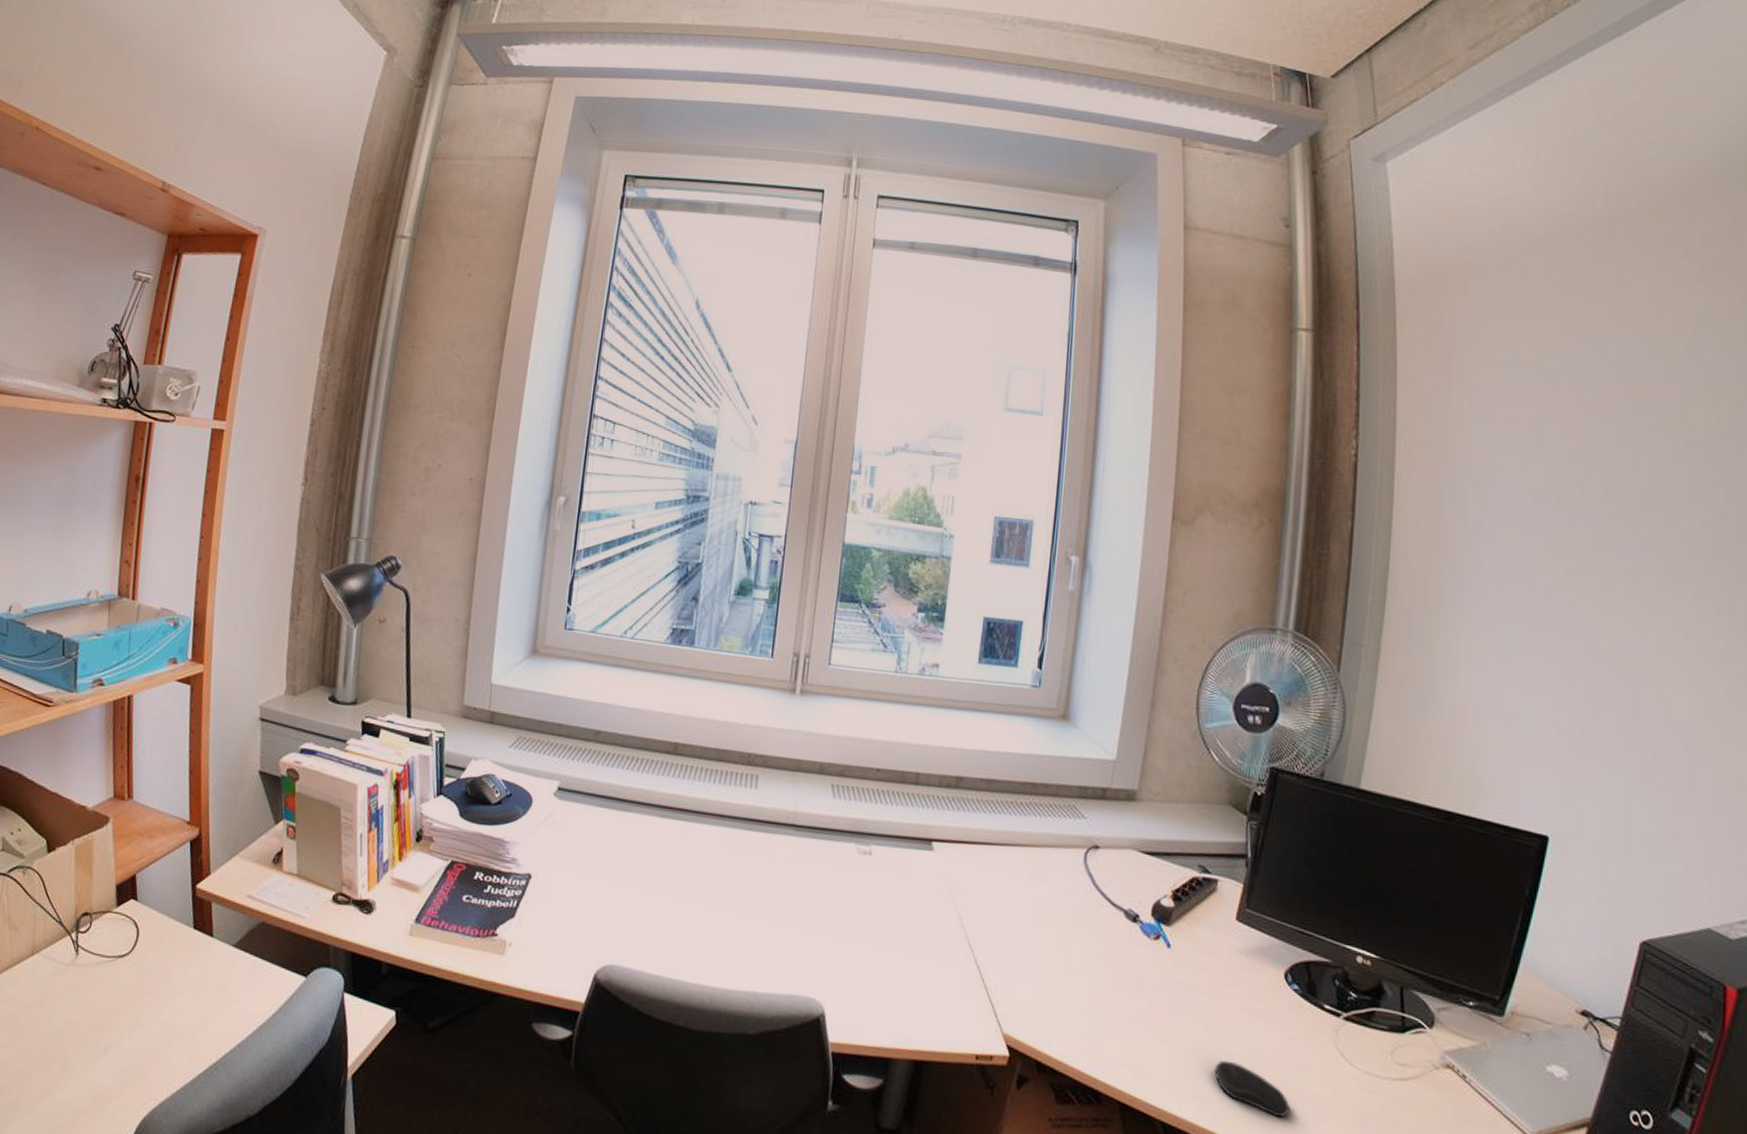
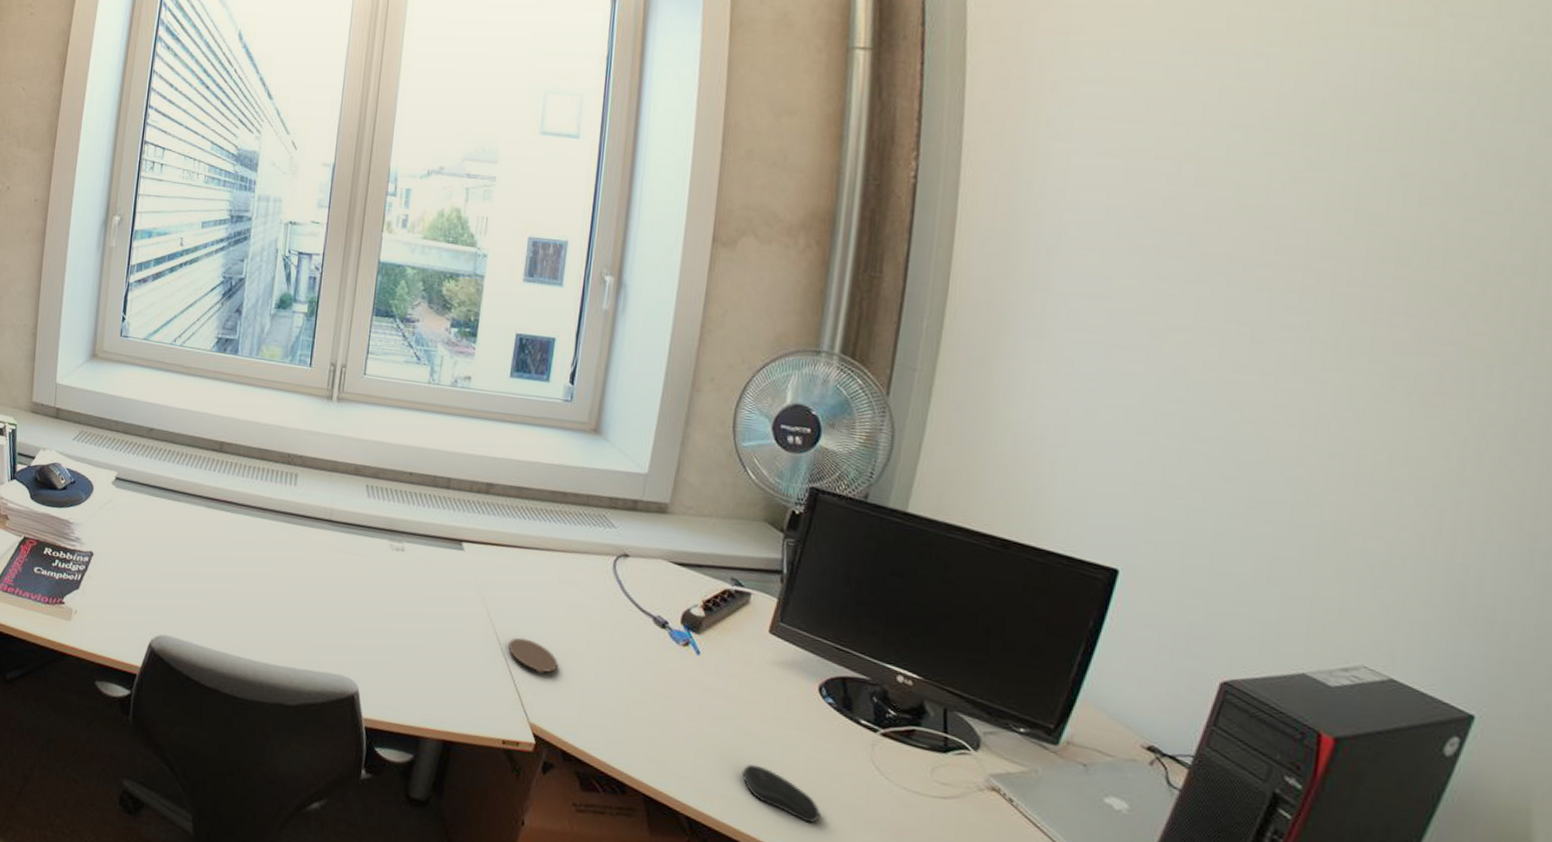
coaster: none [979,941,1031,979] -> present [507,637,558,674]

